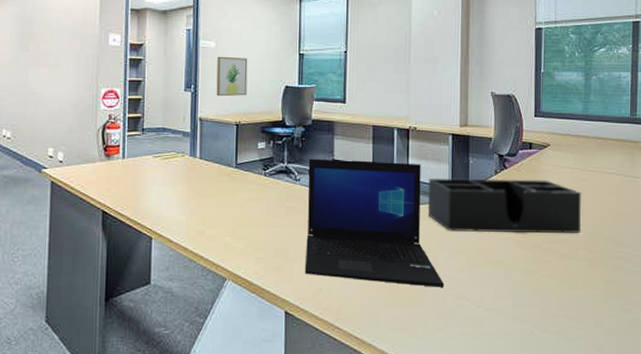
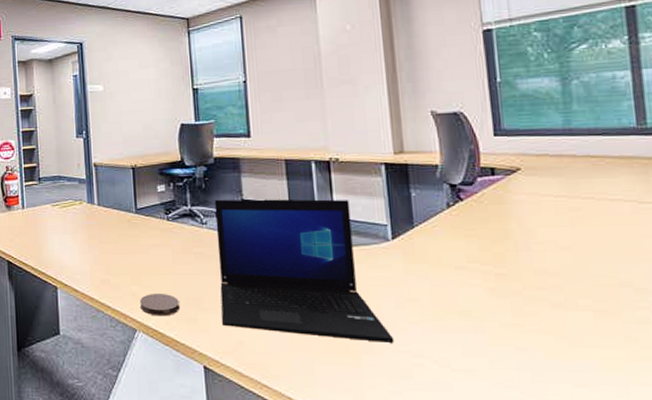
wall art: present [216,56,248,97] -> none [106,98,141,141]
coaster: none [232,243,268,266] -> present [140,293,179,317]
desk organizer: present [427,178,581,233] -> none [359,212,579,278]

